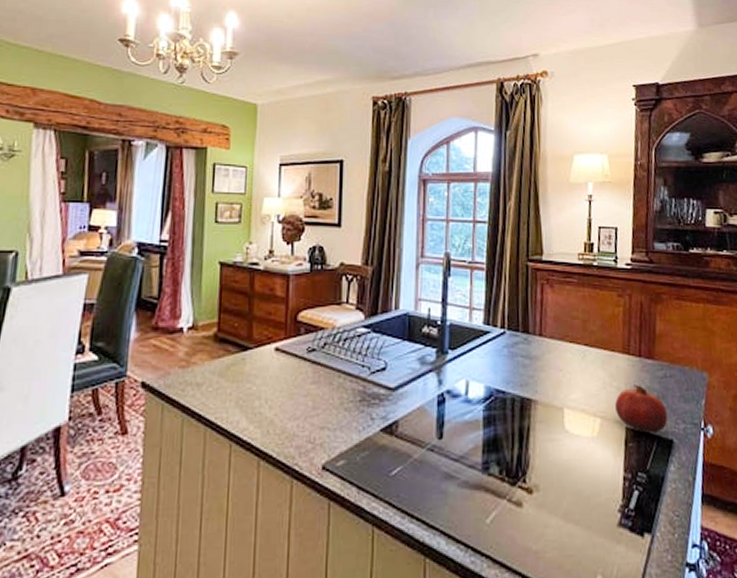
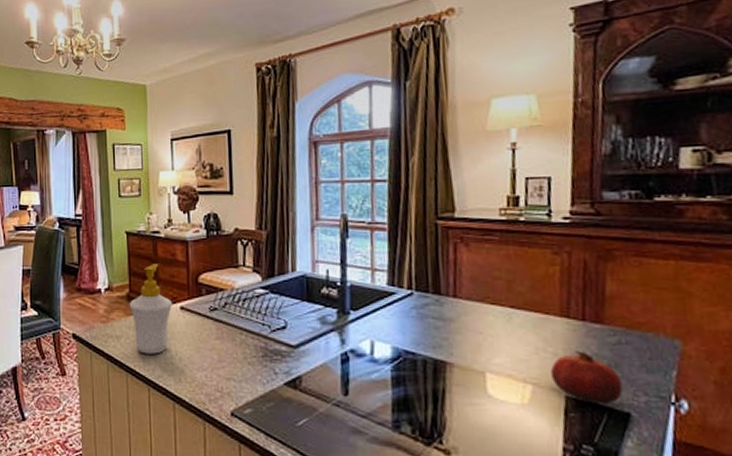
soap bottle: none [215,299,267,404] -> present [129,264,173,354]

